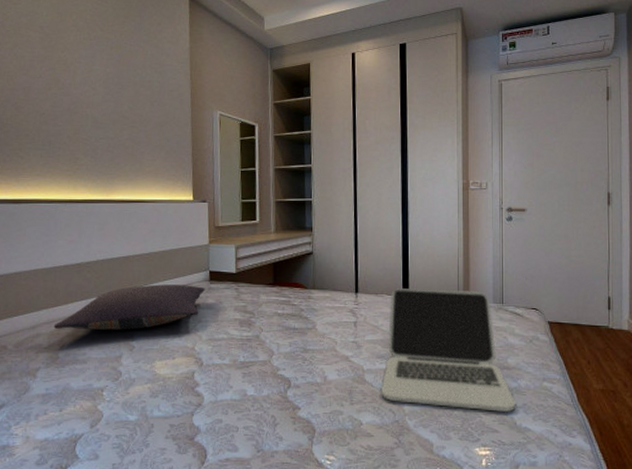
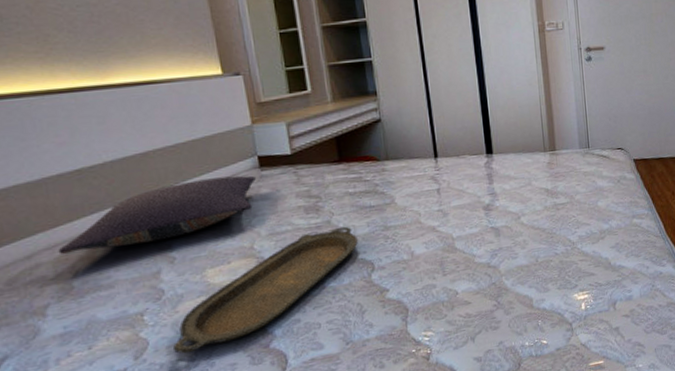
serving tray: none [119,343,280,431] -> present [172,226,358,354]
laptop: present [381,287,515,413] -> none [473,138,609,265]

